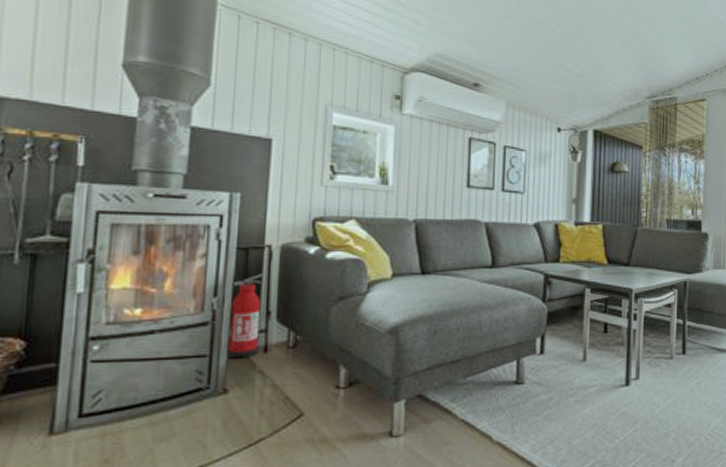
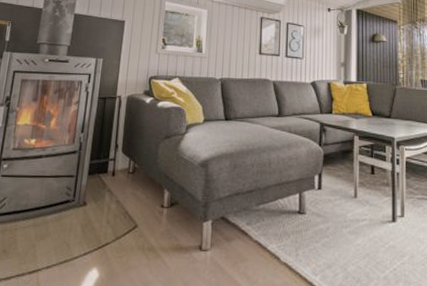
fire extinguisher: present [228,272,265,359] -> none [88,116,116,180]

